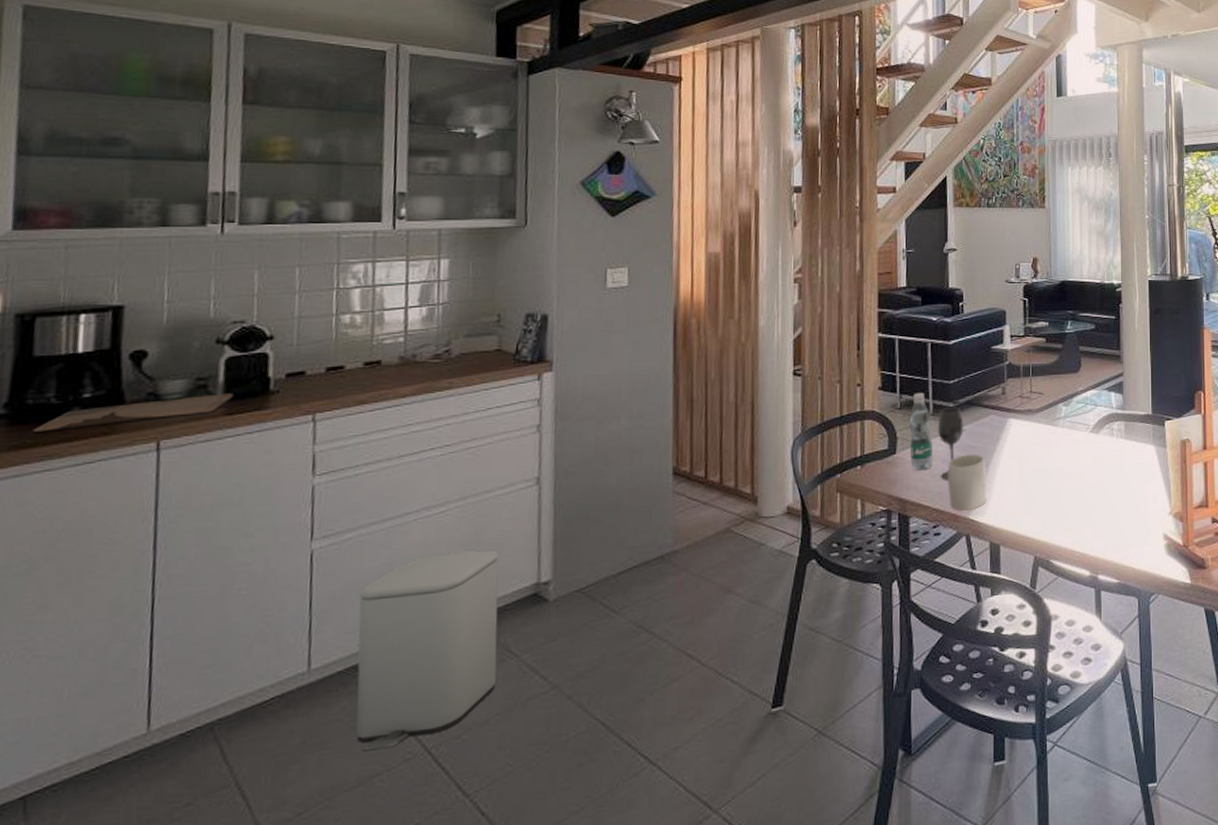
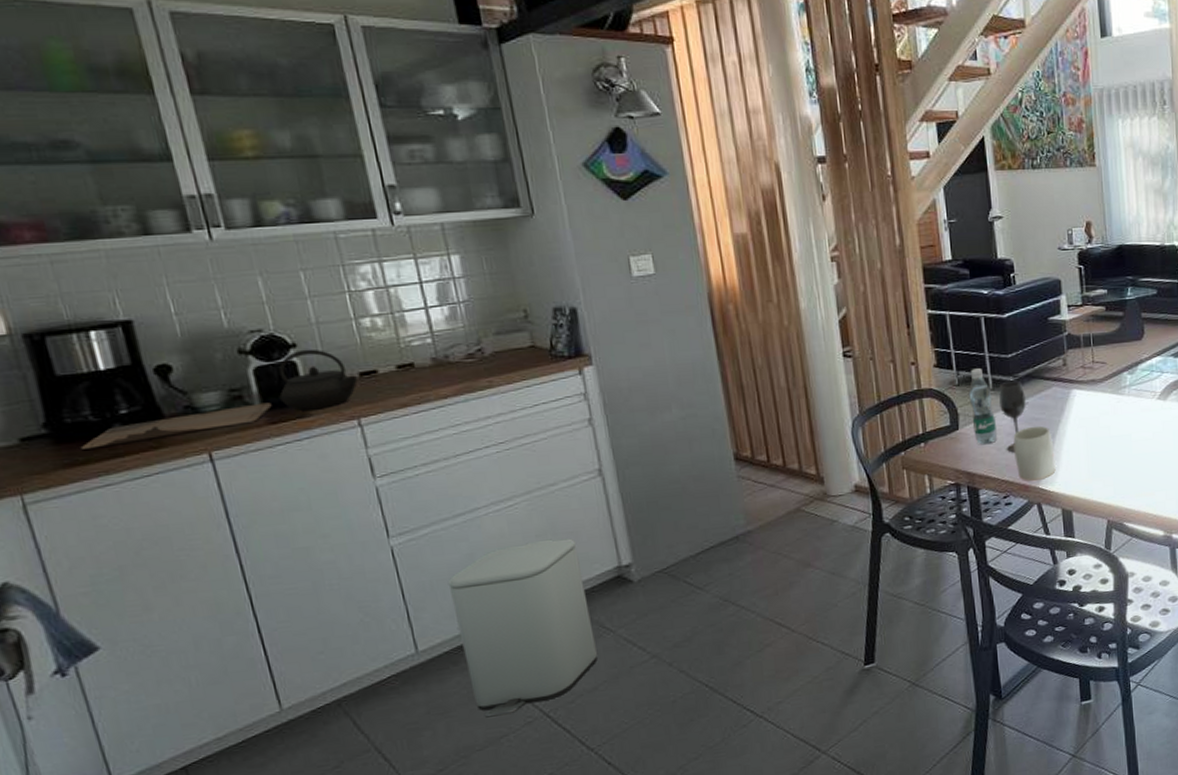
kettle: none [243,342,325,403] -> present [278,349,359,411]

